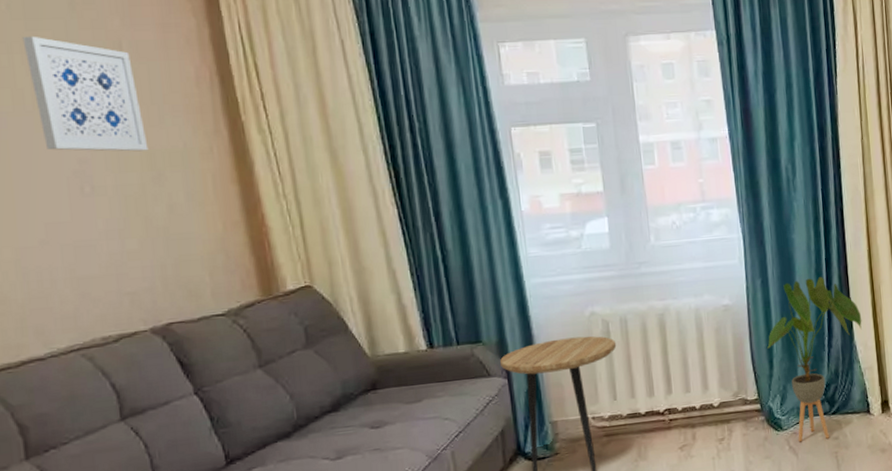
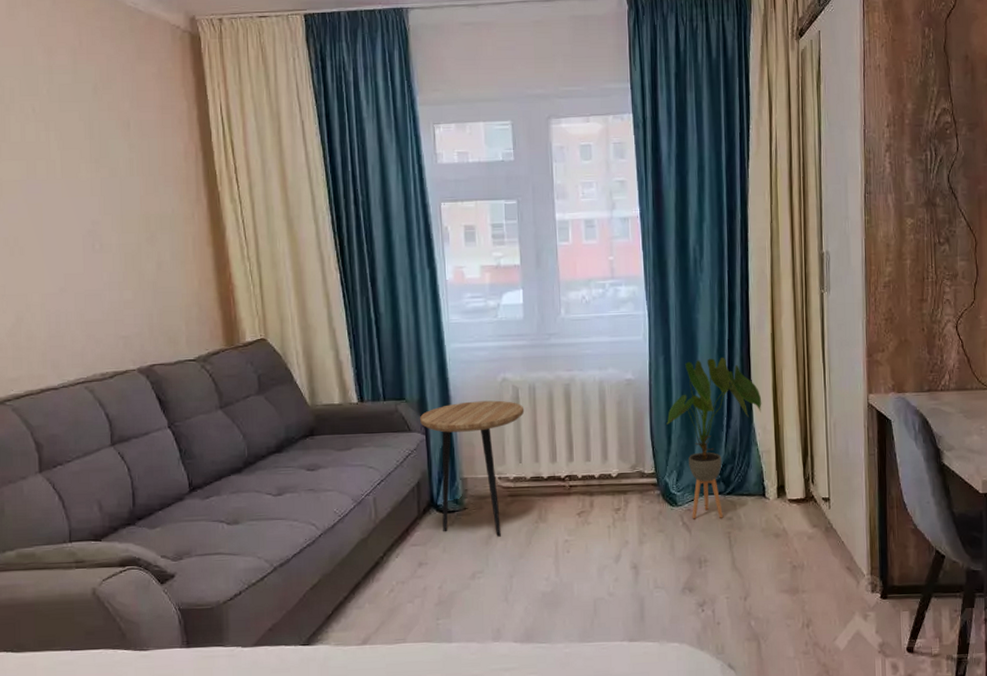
wall art: present [22,36,149,152] -> none [57,116,145,216]

